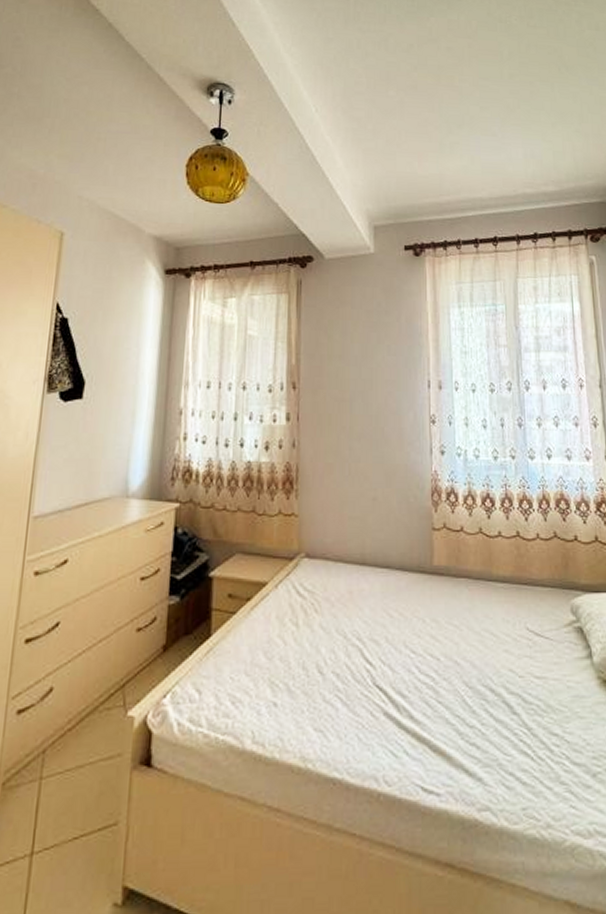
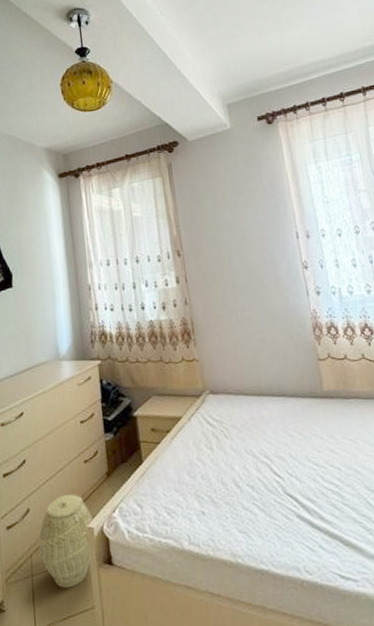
woven basket: none [56,671,137,796] -> present [38,494,94,588]

